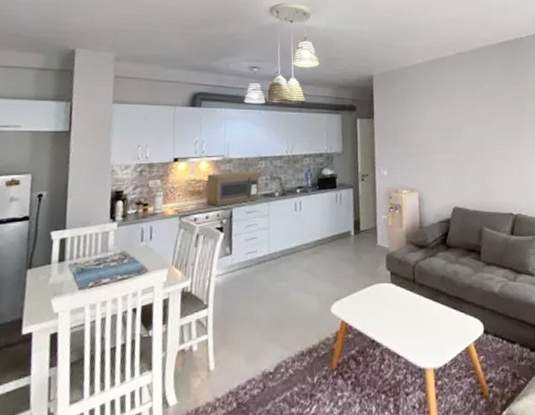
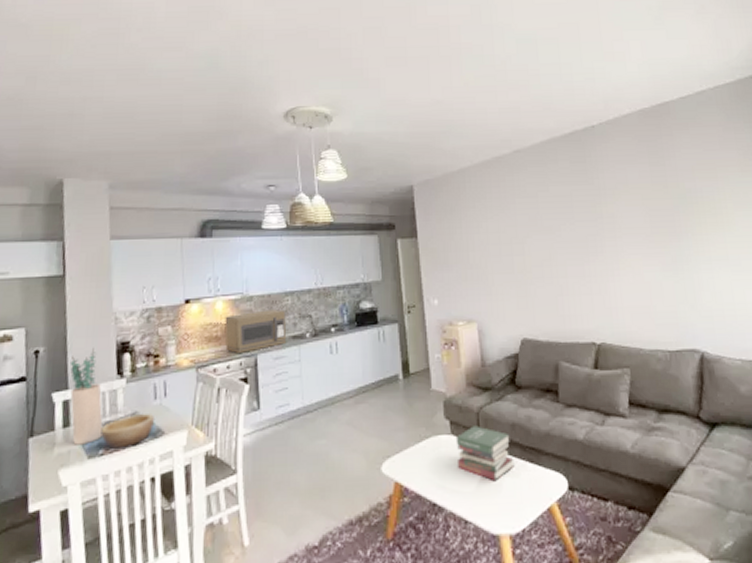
vase: none [66,194,95,278] -> present [70,347,103,445]
bowl: none [91,254,140,282] -> present [100,414,154,449]
books: none [394,277,441,324] -> present [455,425,515,482]

